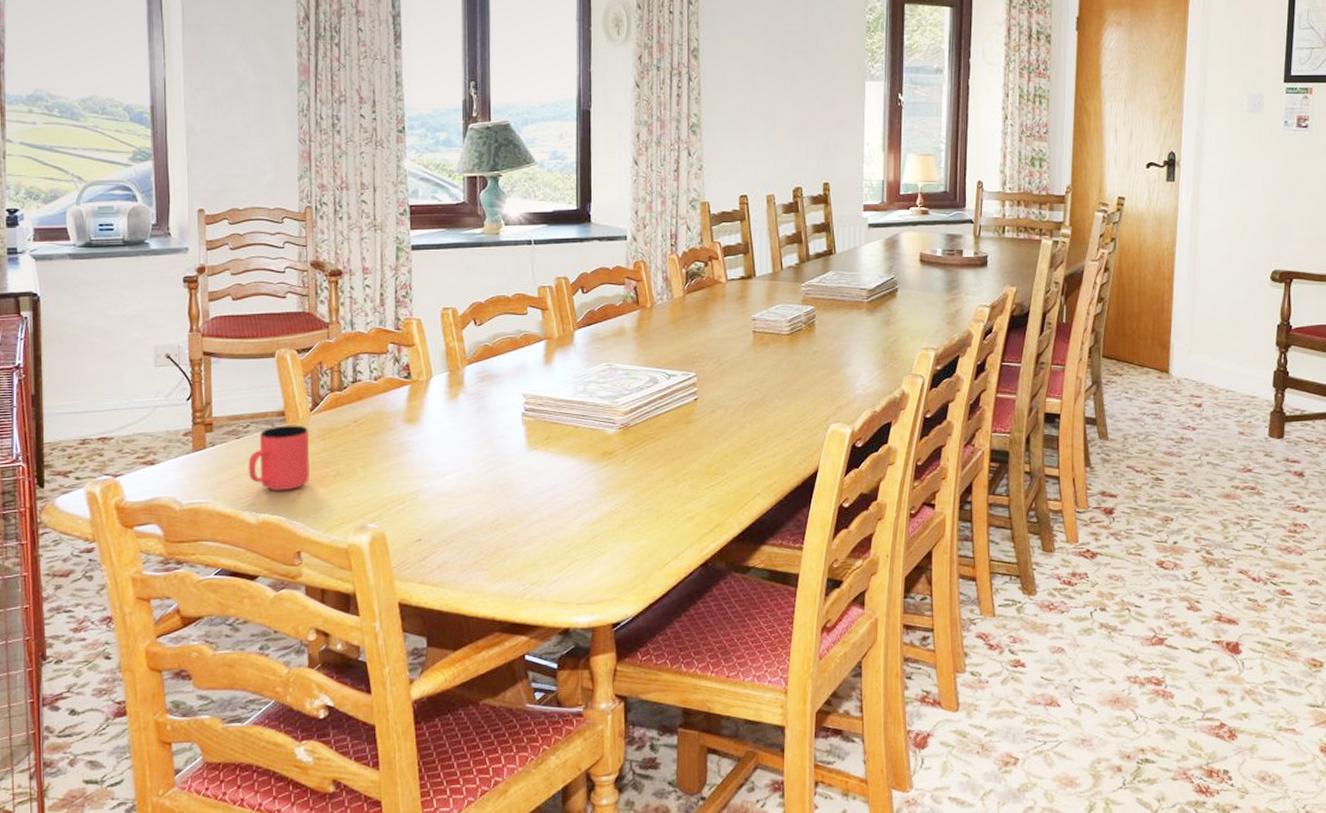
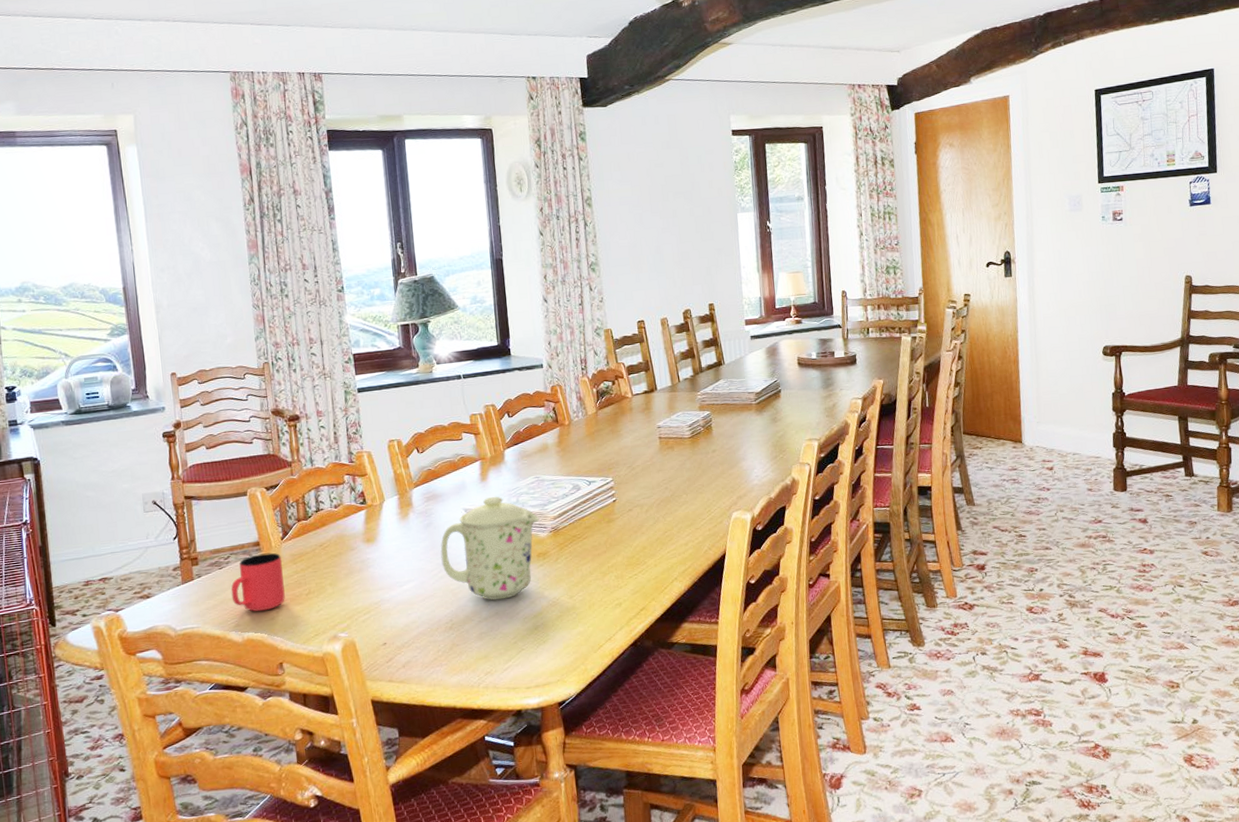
mug: none [492,383,608,501] -> present [440,496,540,600]

